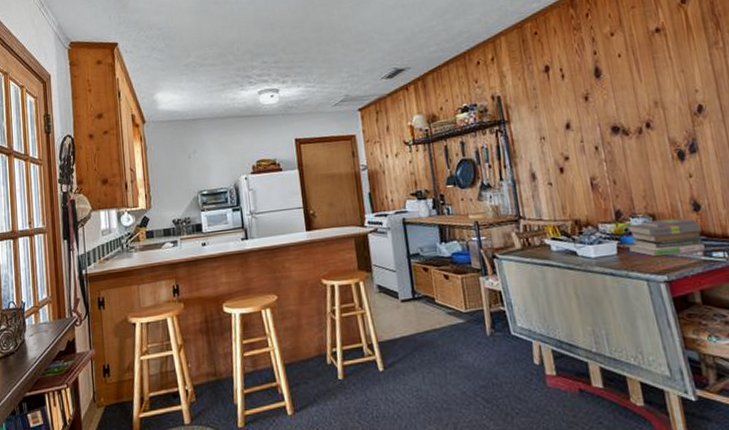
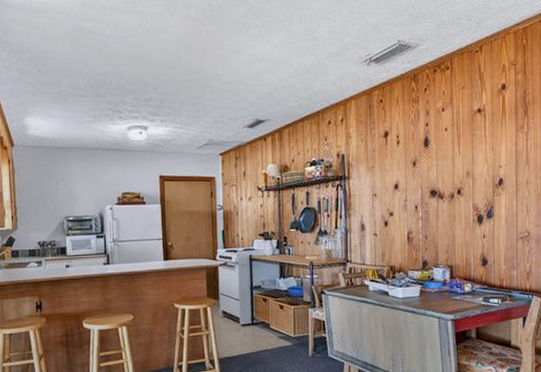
books: present [628,218,705,257] -> none [429,270,485,300]

